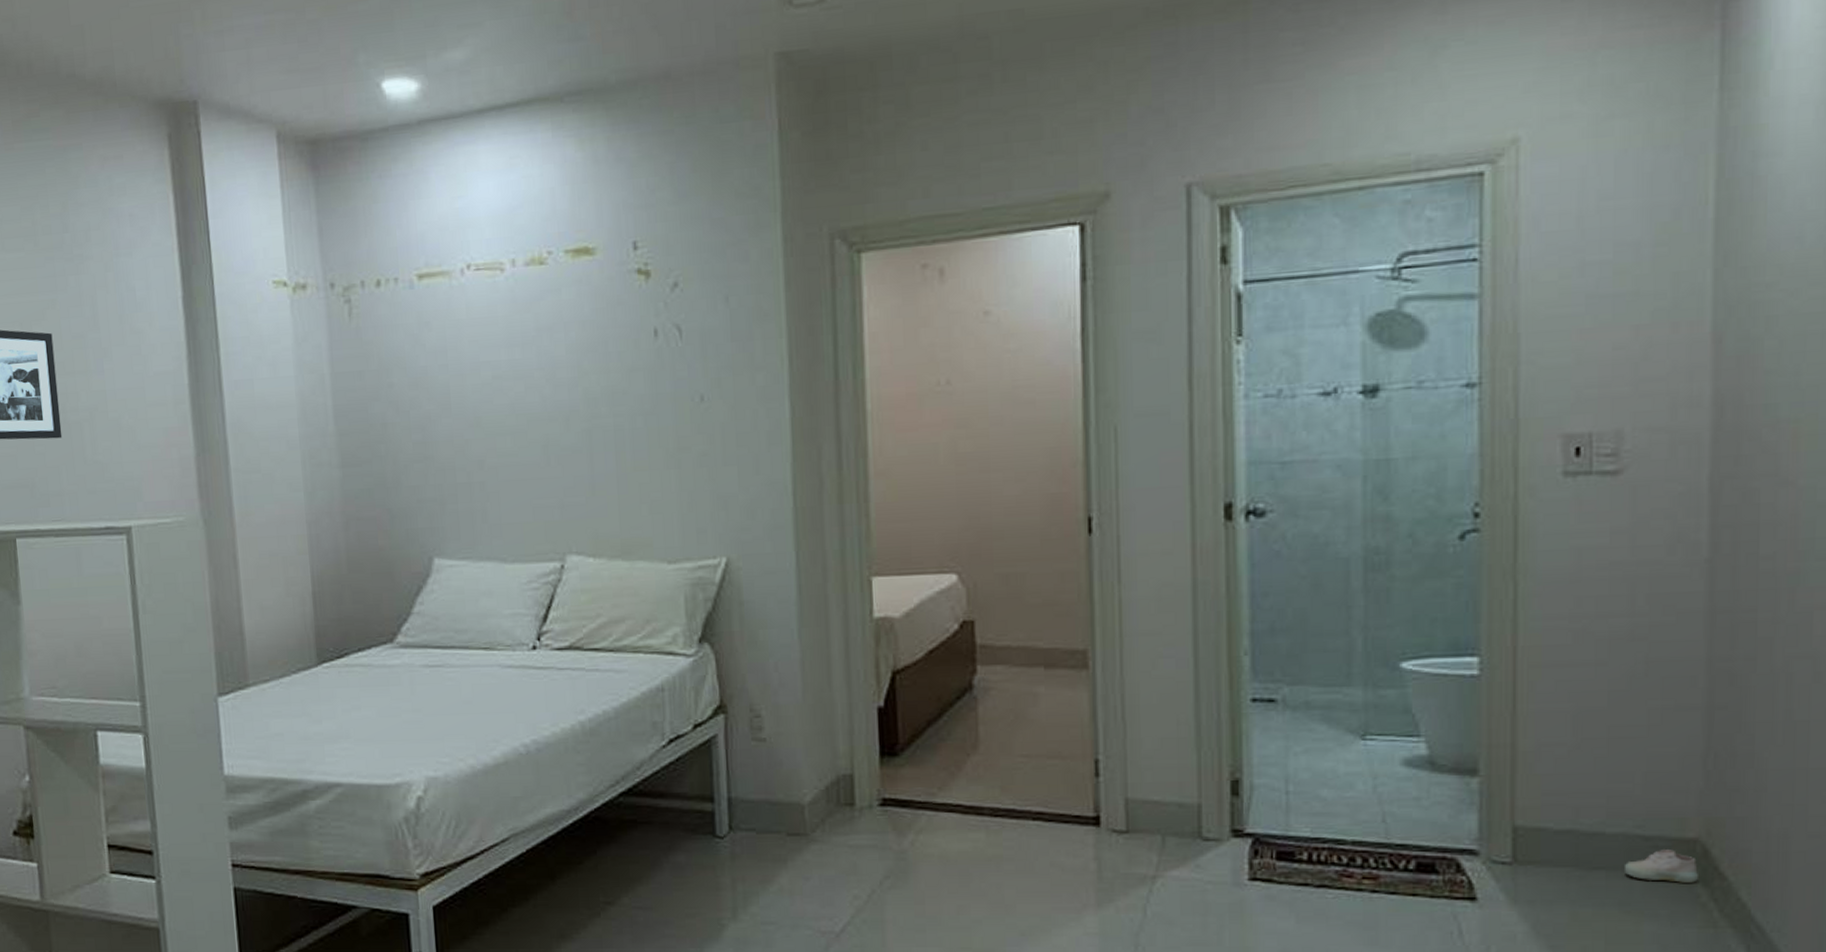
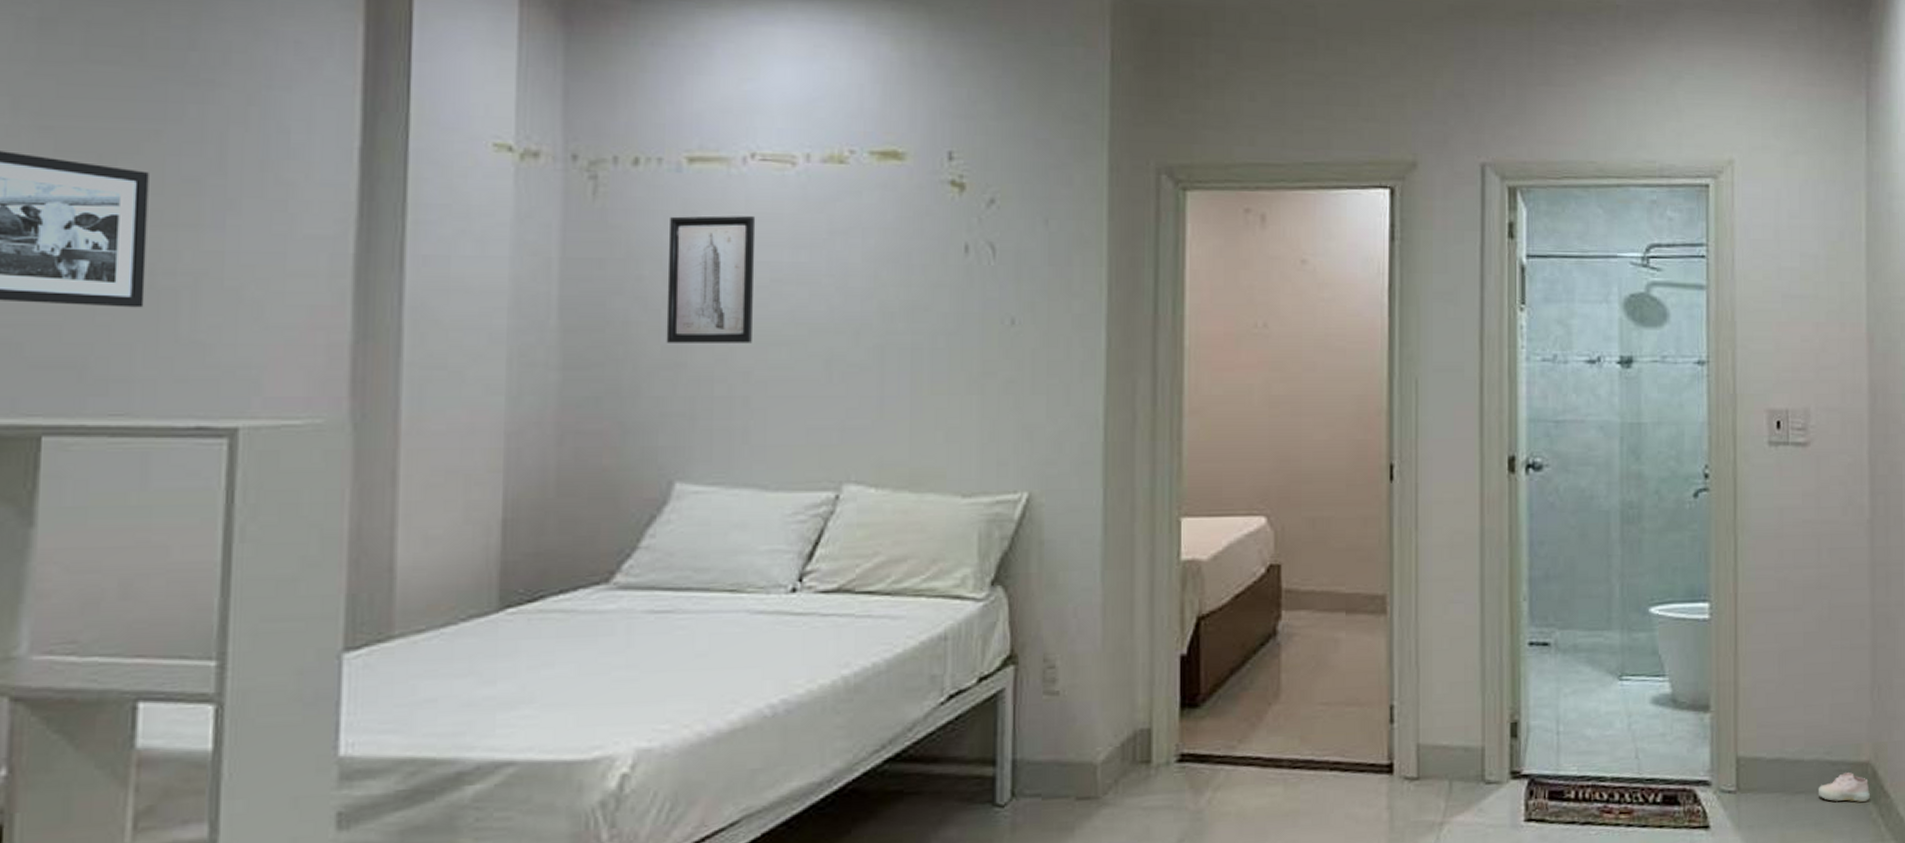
wall art: none [409,322,482,439] -> present [666,215,756,343]

